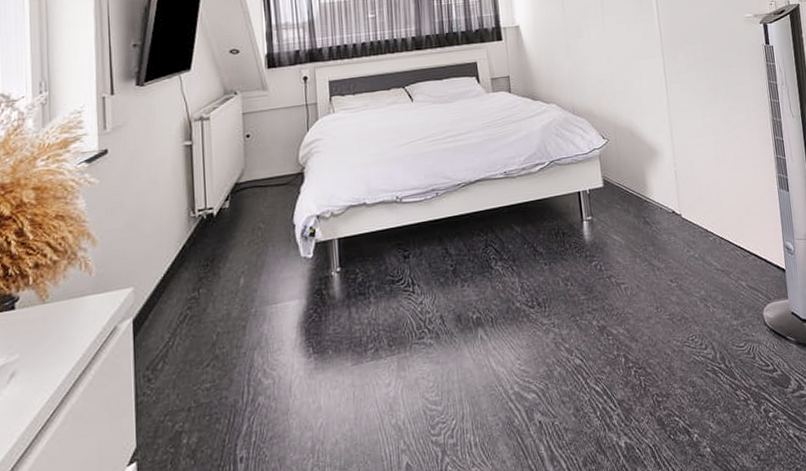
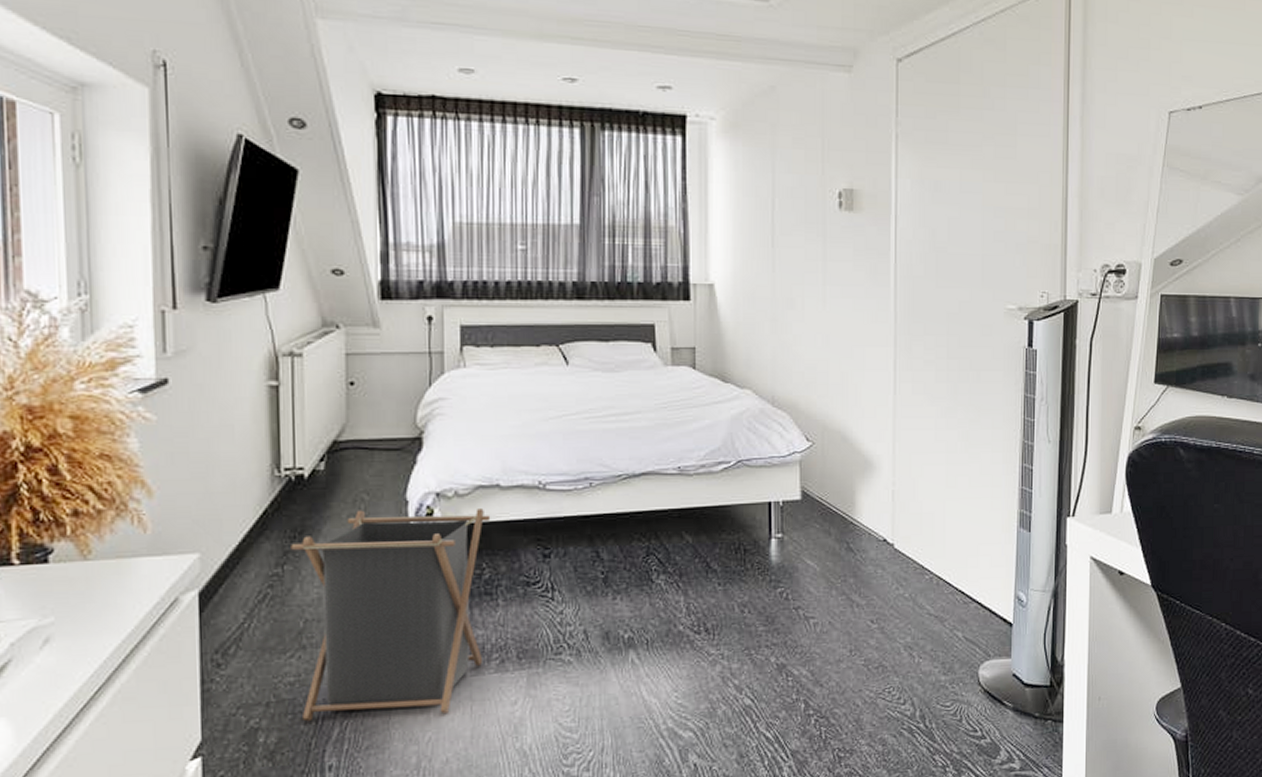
laundry basket: none [204,224,361,421] -> present [291,509,491,722]

